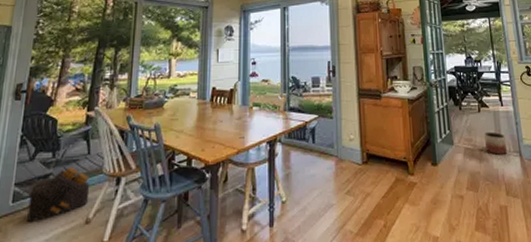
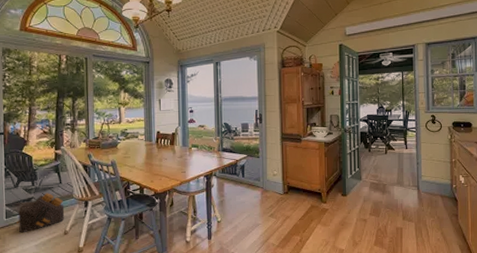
planter: present [484,131,508,155] -> none [389,169,408,188]

